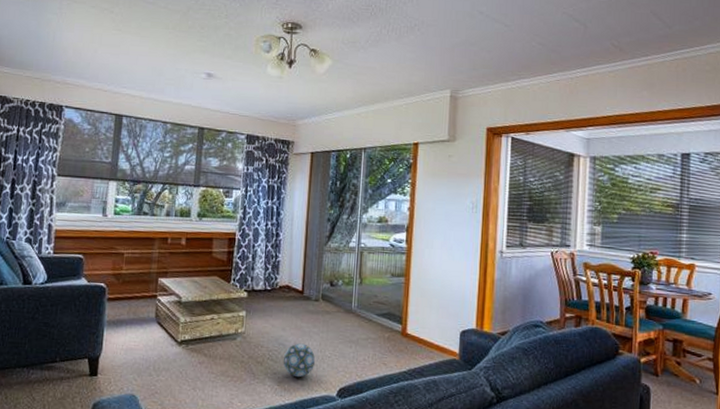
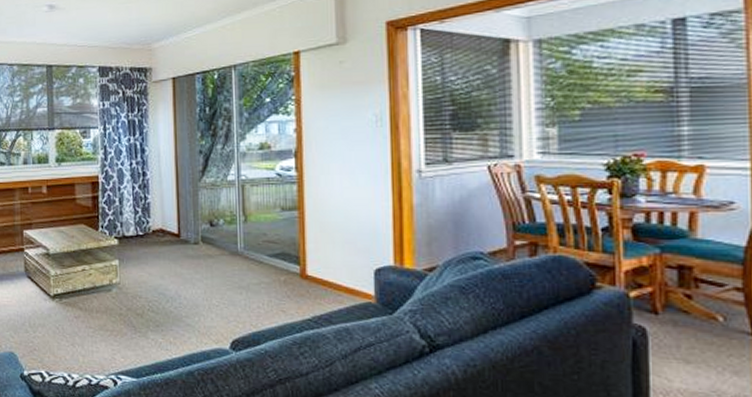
ball: present [283,343,316,378] -> none [165,292,202,330]

